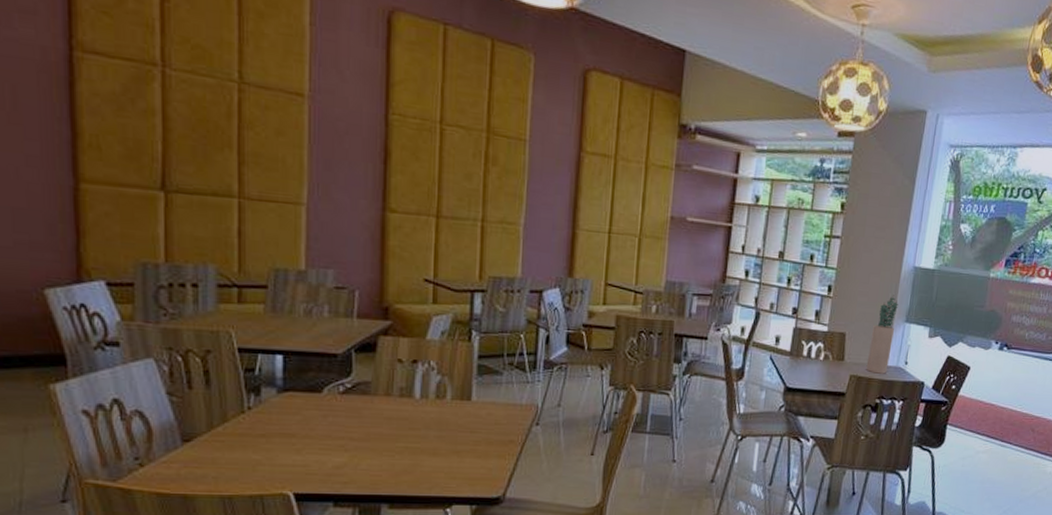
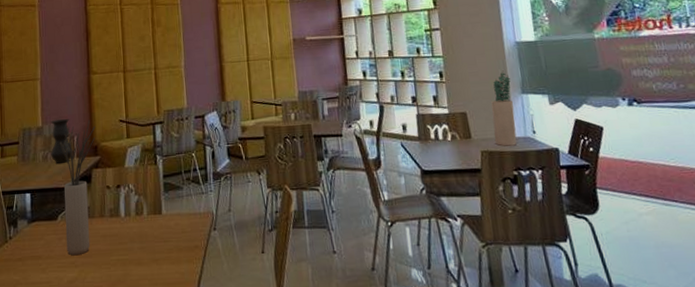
vase: none [318,264,353,324] -> present [51,119,74,165]
vase: none [331,272,388,438] -> present [59,120,95,256]

